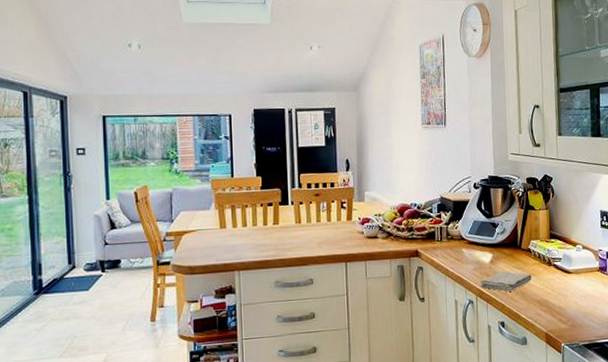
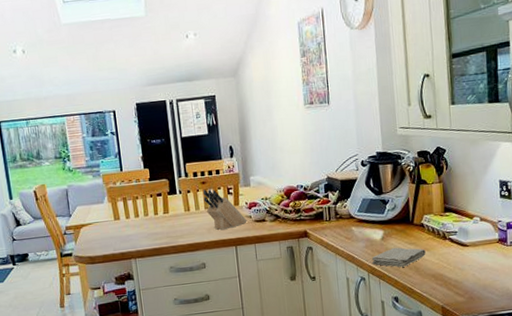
knife block: none [315,201,359,244] -> present [203,189,247,230]

